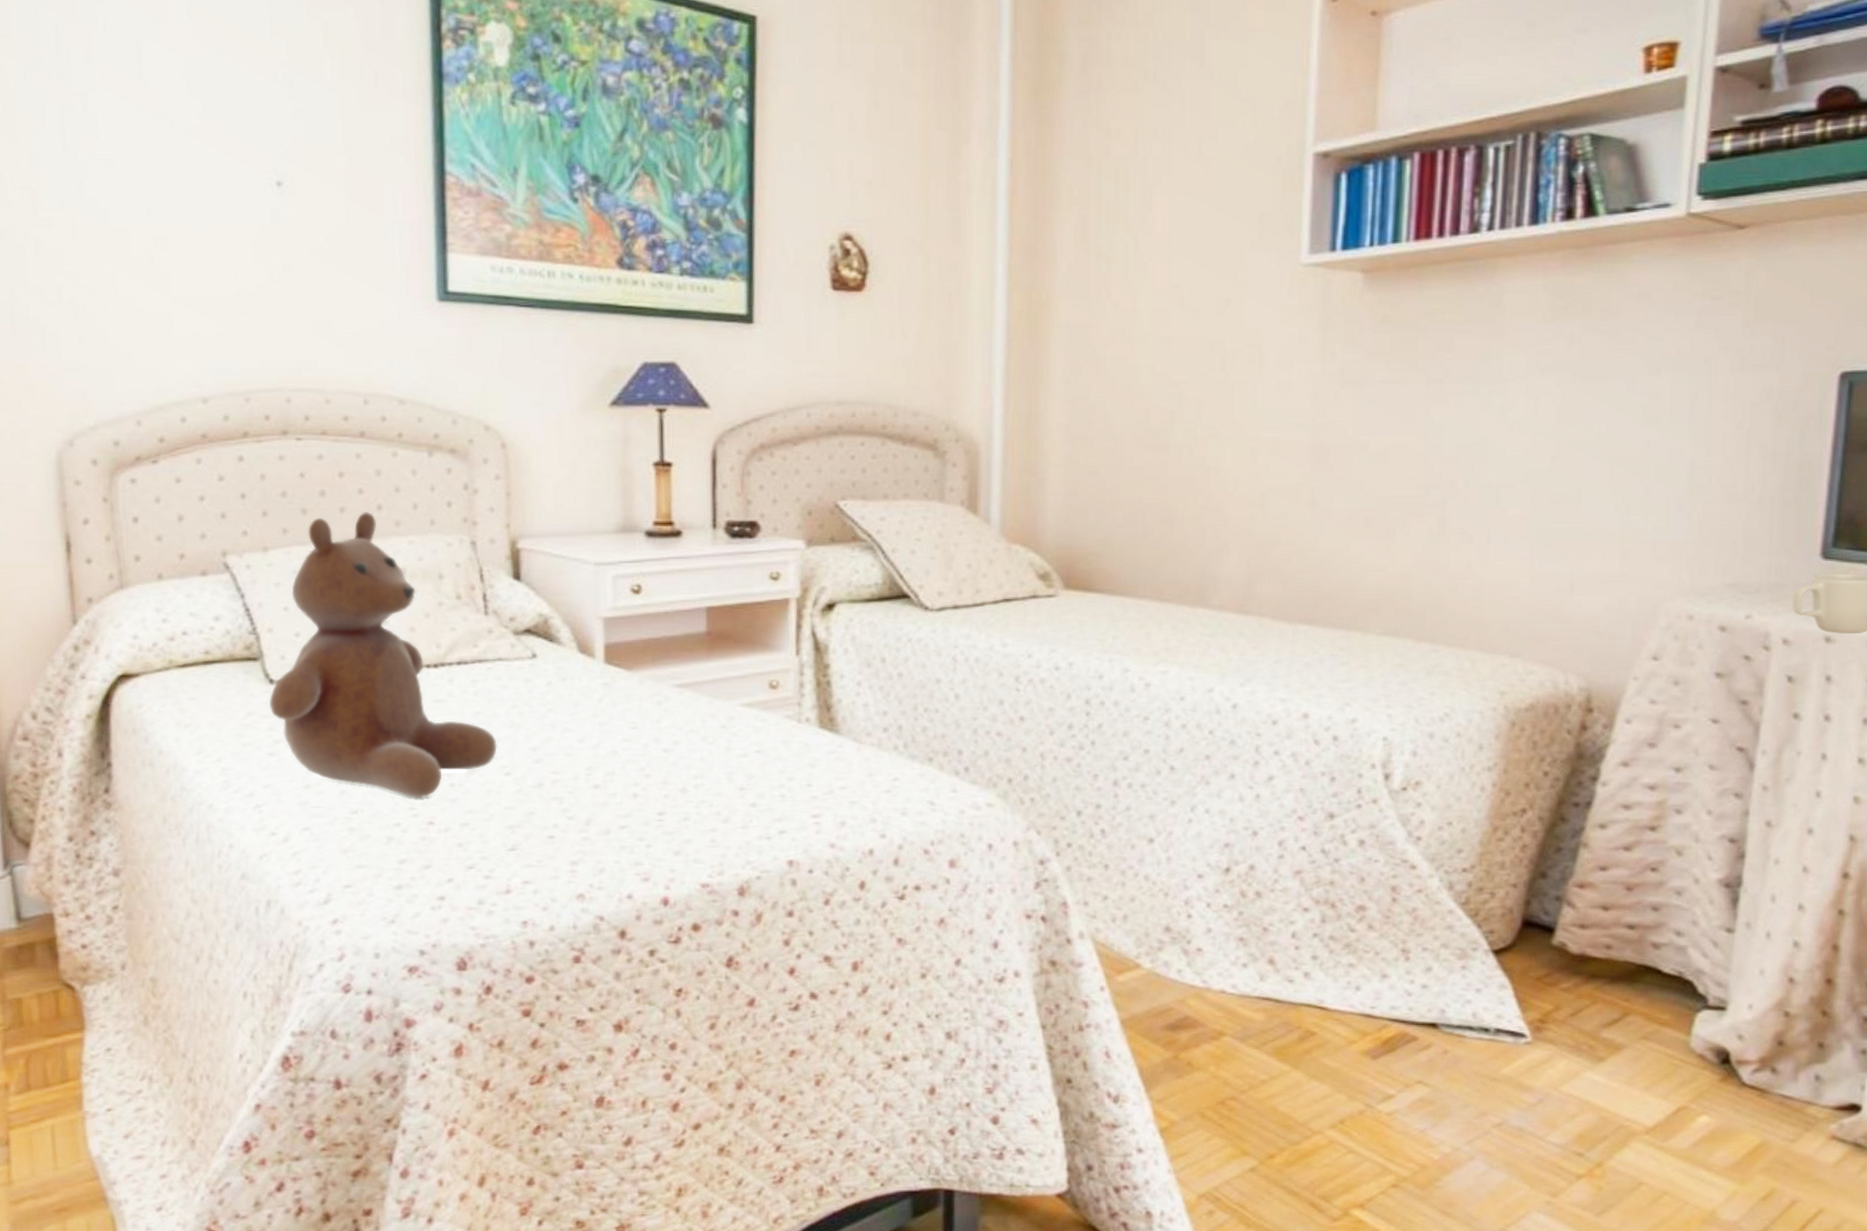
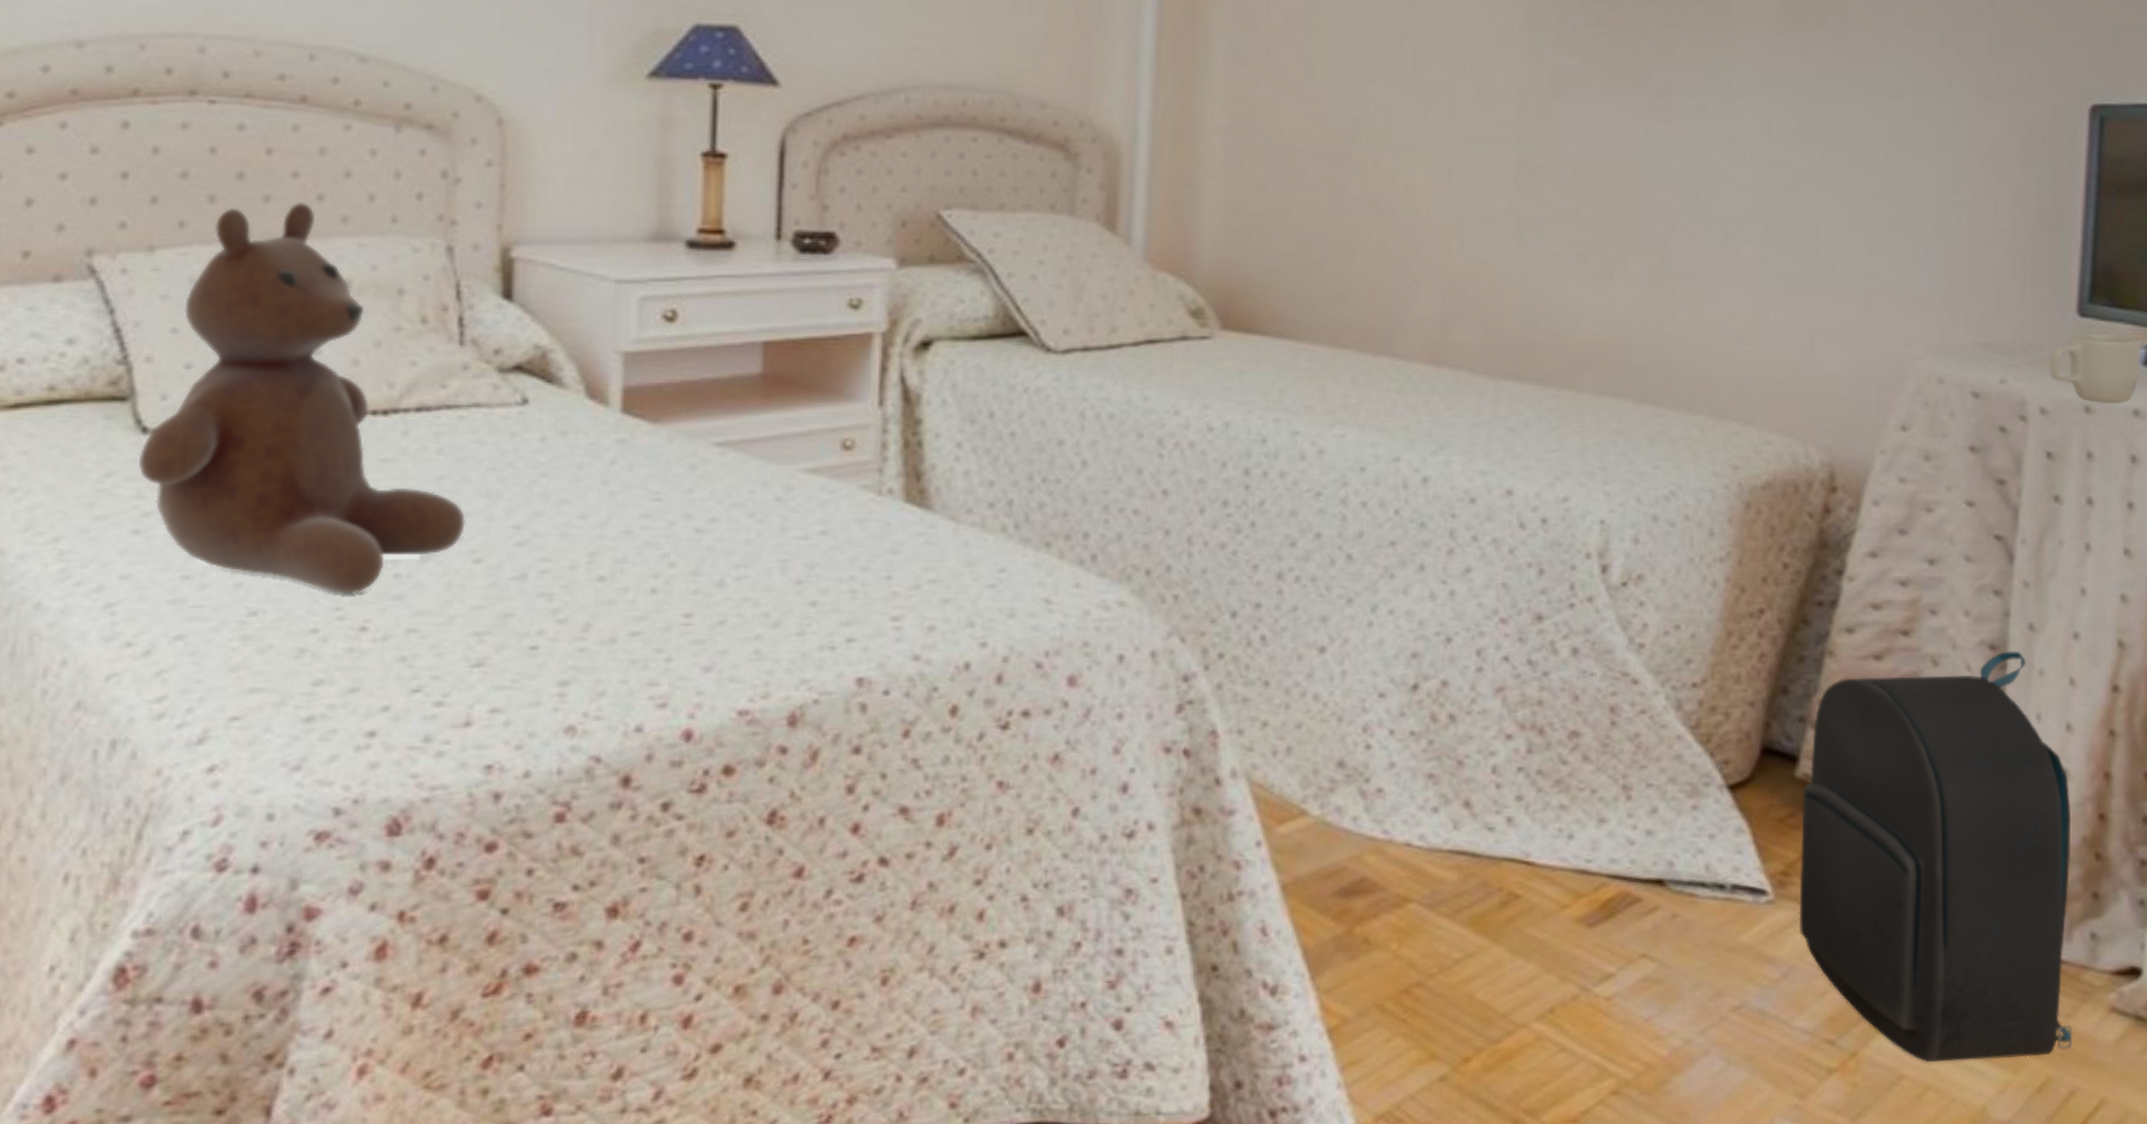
backpack: none [1553,843,1800,1174] -> present [1798,651,2073,1063]

